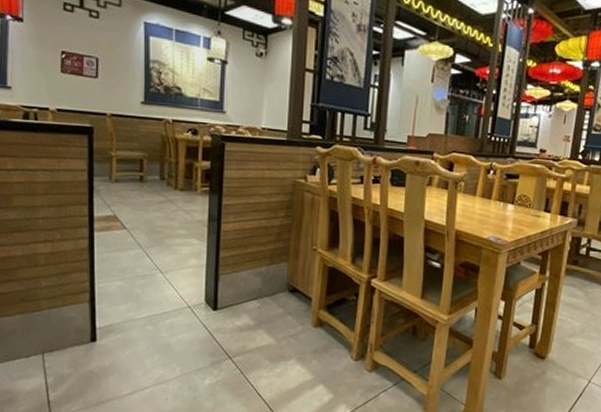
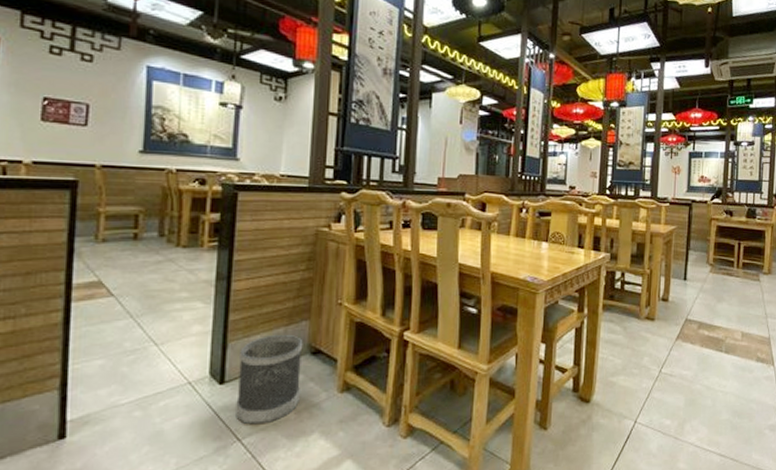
wastebasket: none [227,272,283,347] -> present [236,335,303,425]

